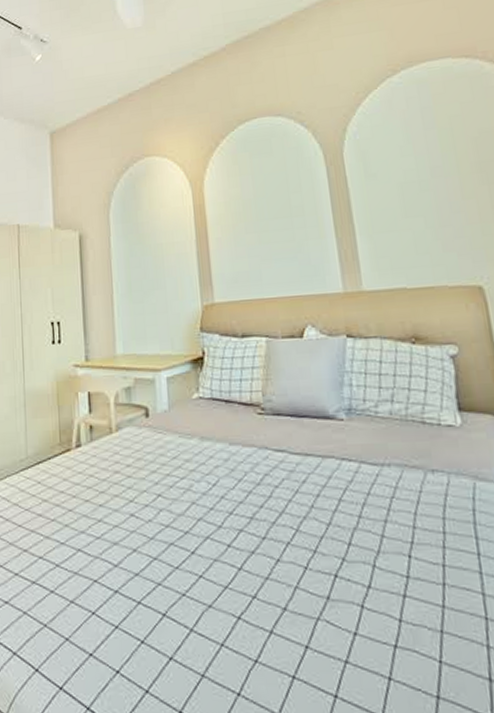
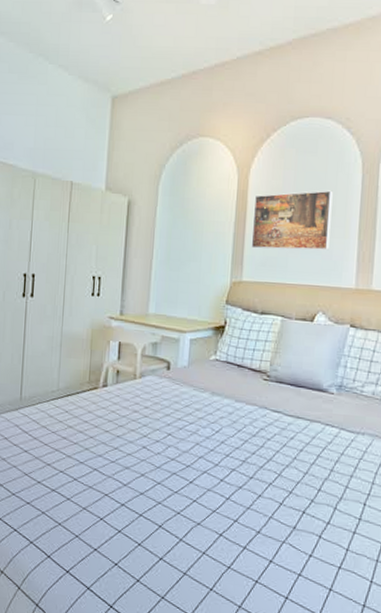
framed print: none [212,189,305,265] -> present [251,190,333,250]

